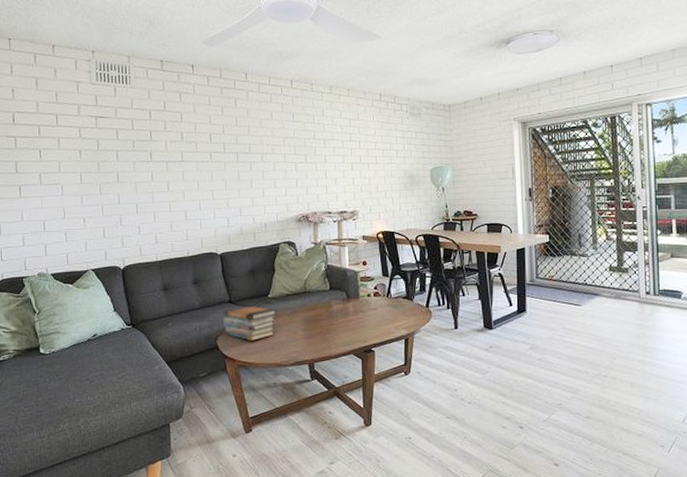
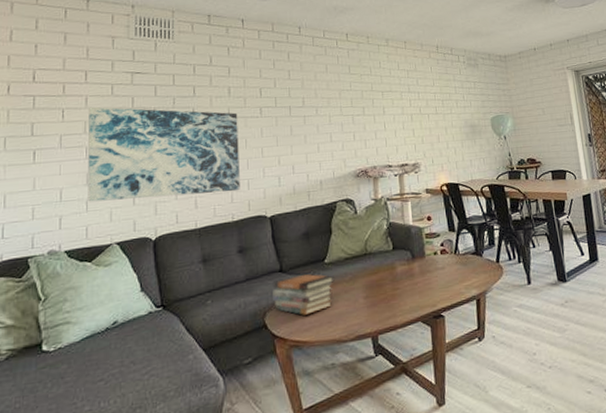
wall art: none [61,148,194,233] -> present [88,107,240,202]

